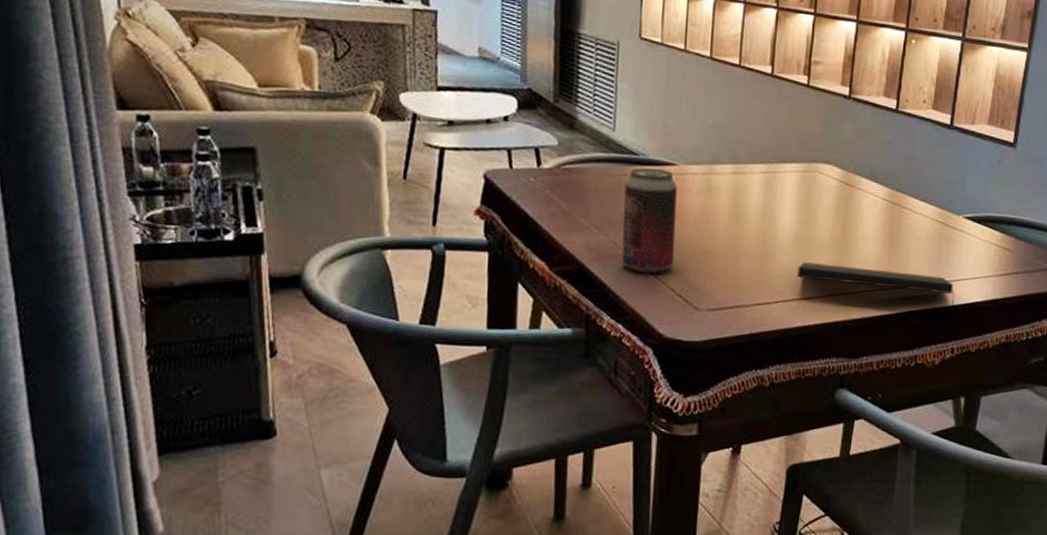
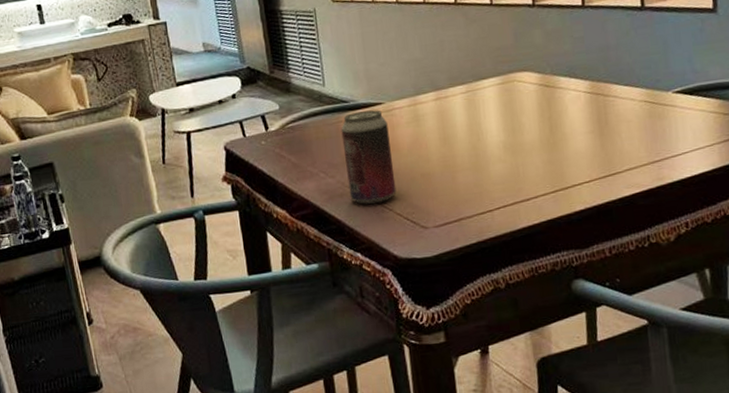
notepad: present [797,262,954,313] -> none [512,154,681,188]

